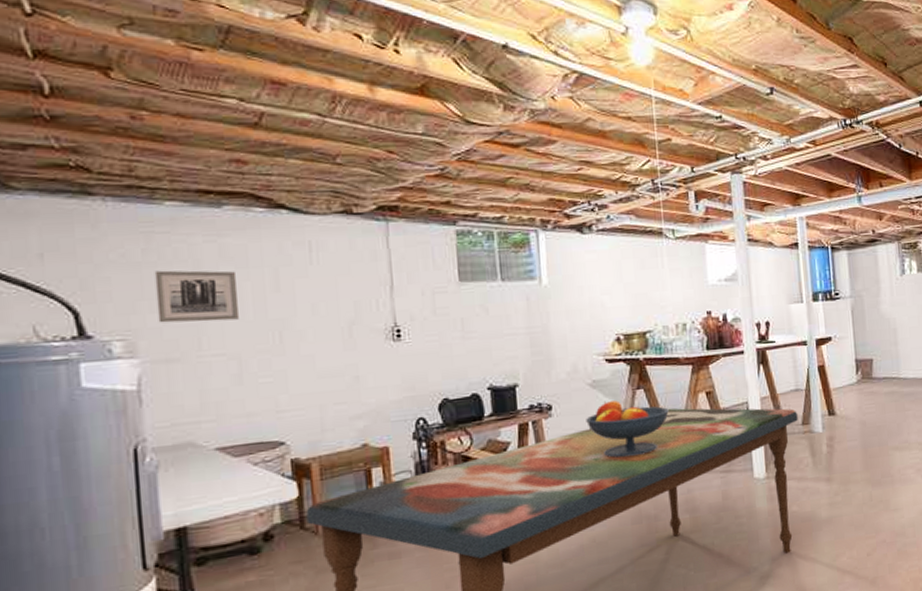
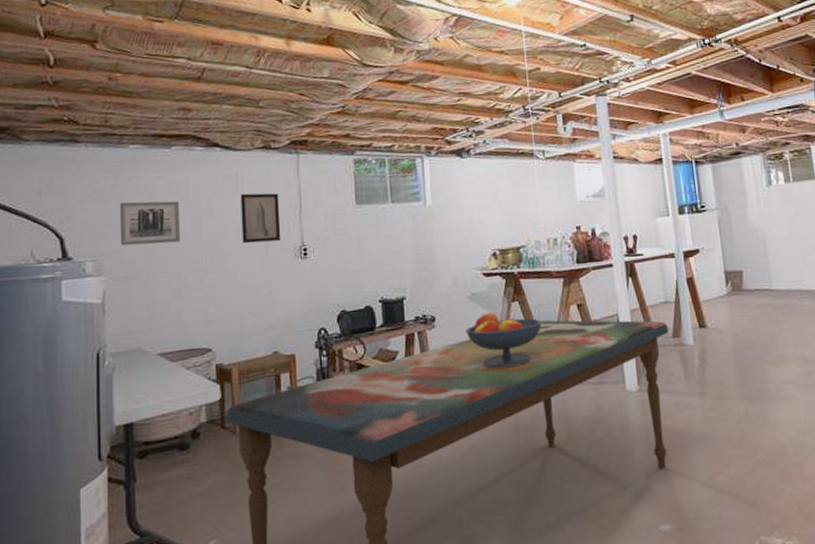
wall art: none [315,265,369,323] -> present [240,193,281,244]

